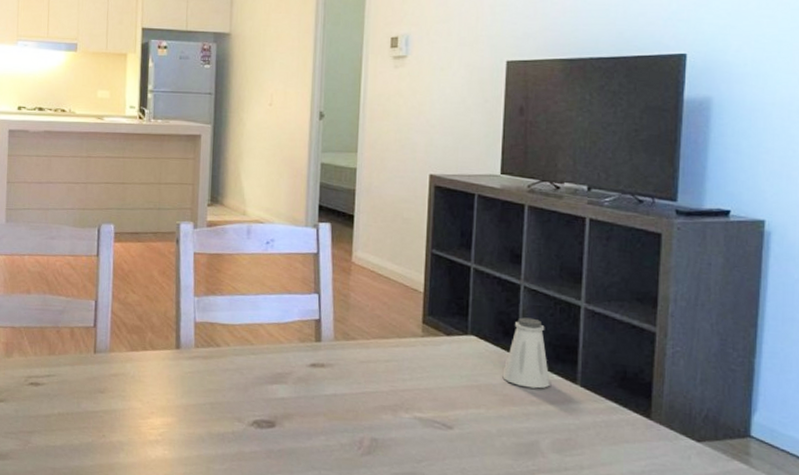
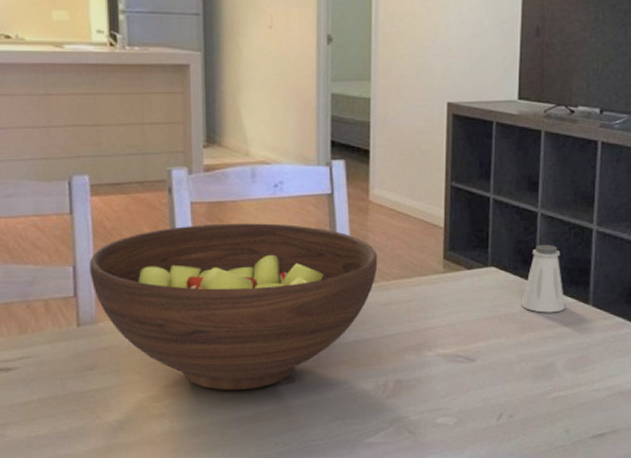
fruit bowl: none [108,273,358,429] -> present [90,223,378,391]

